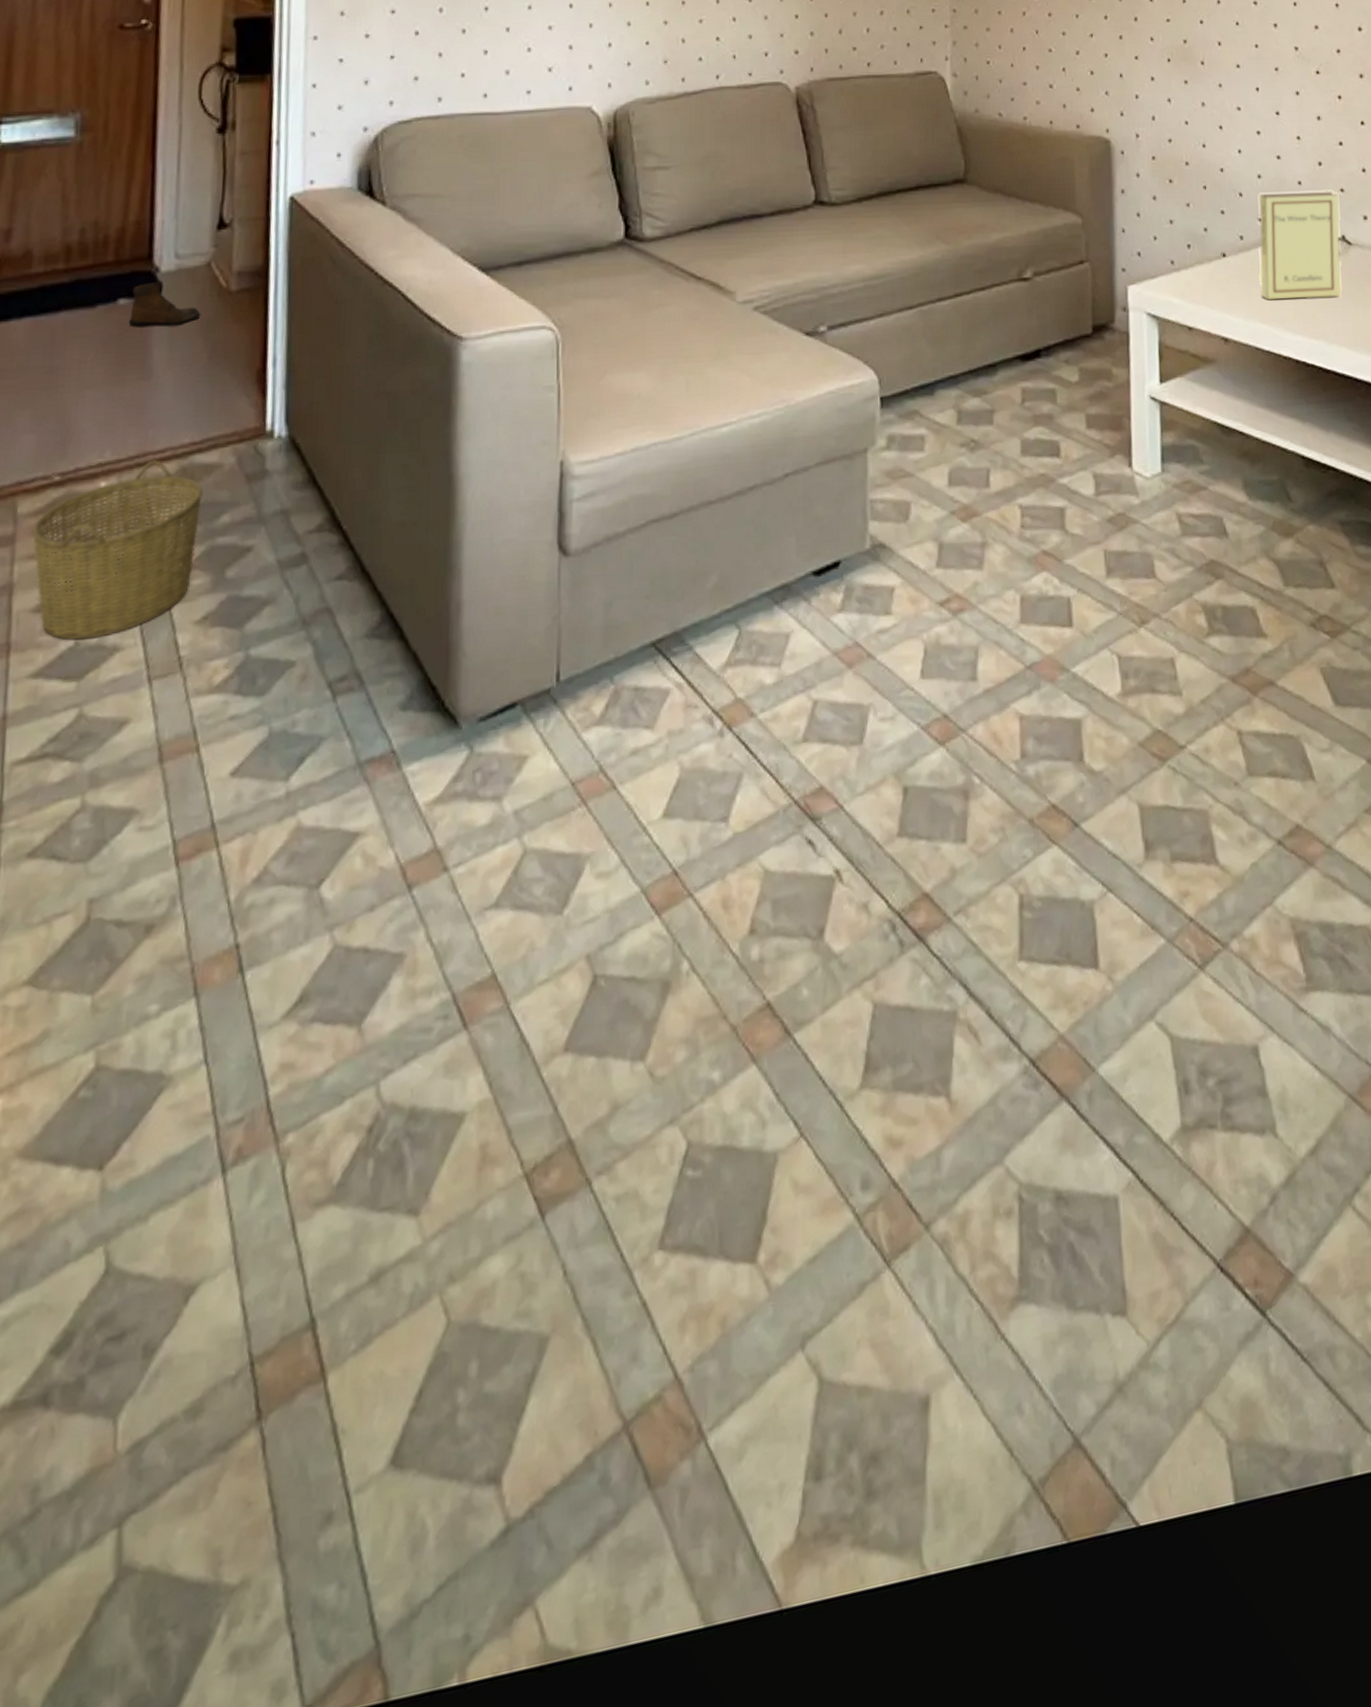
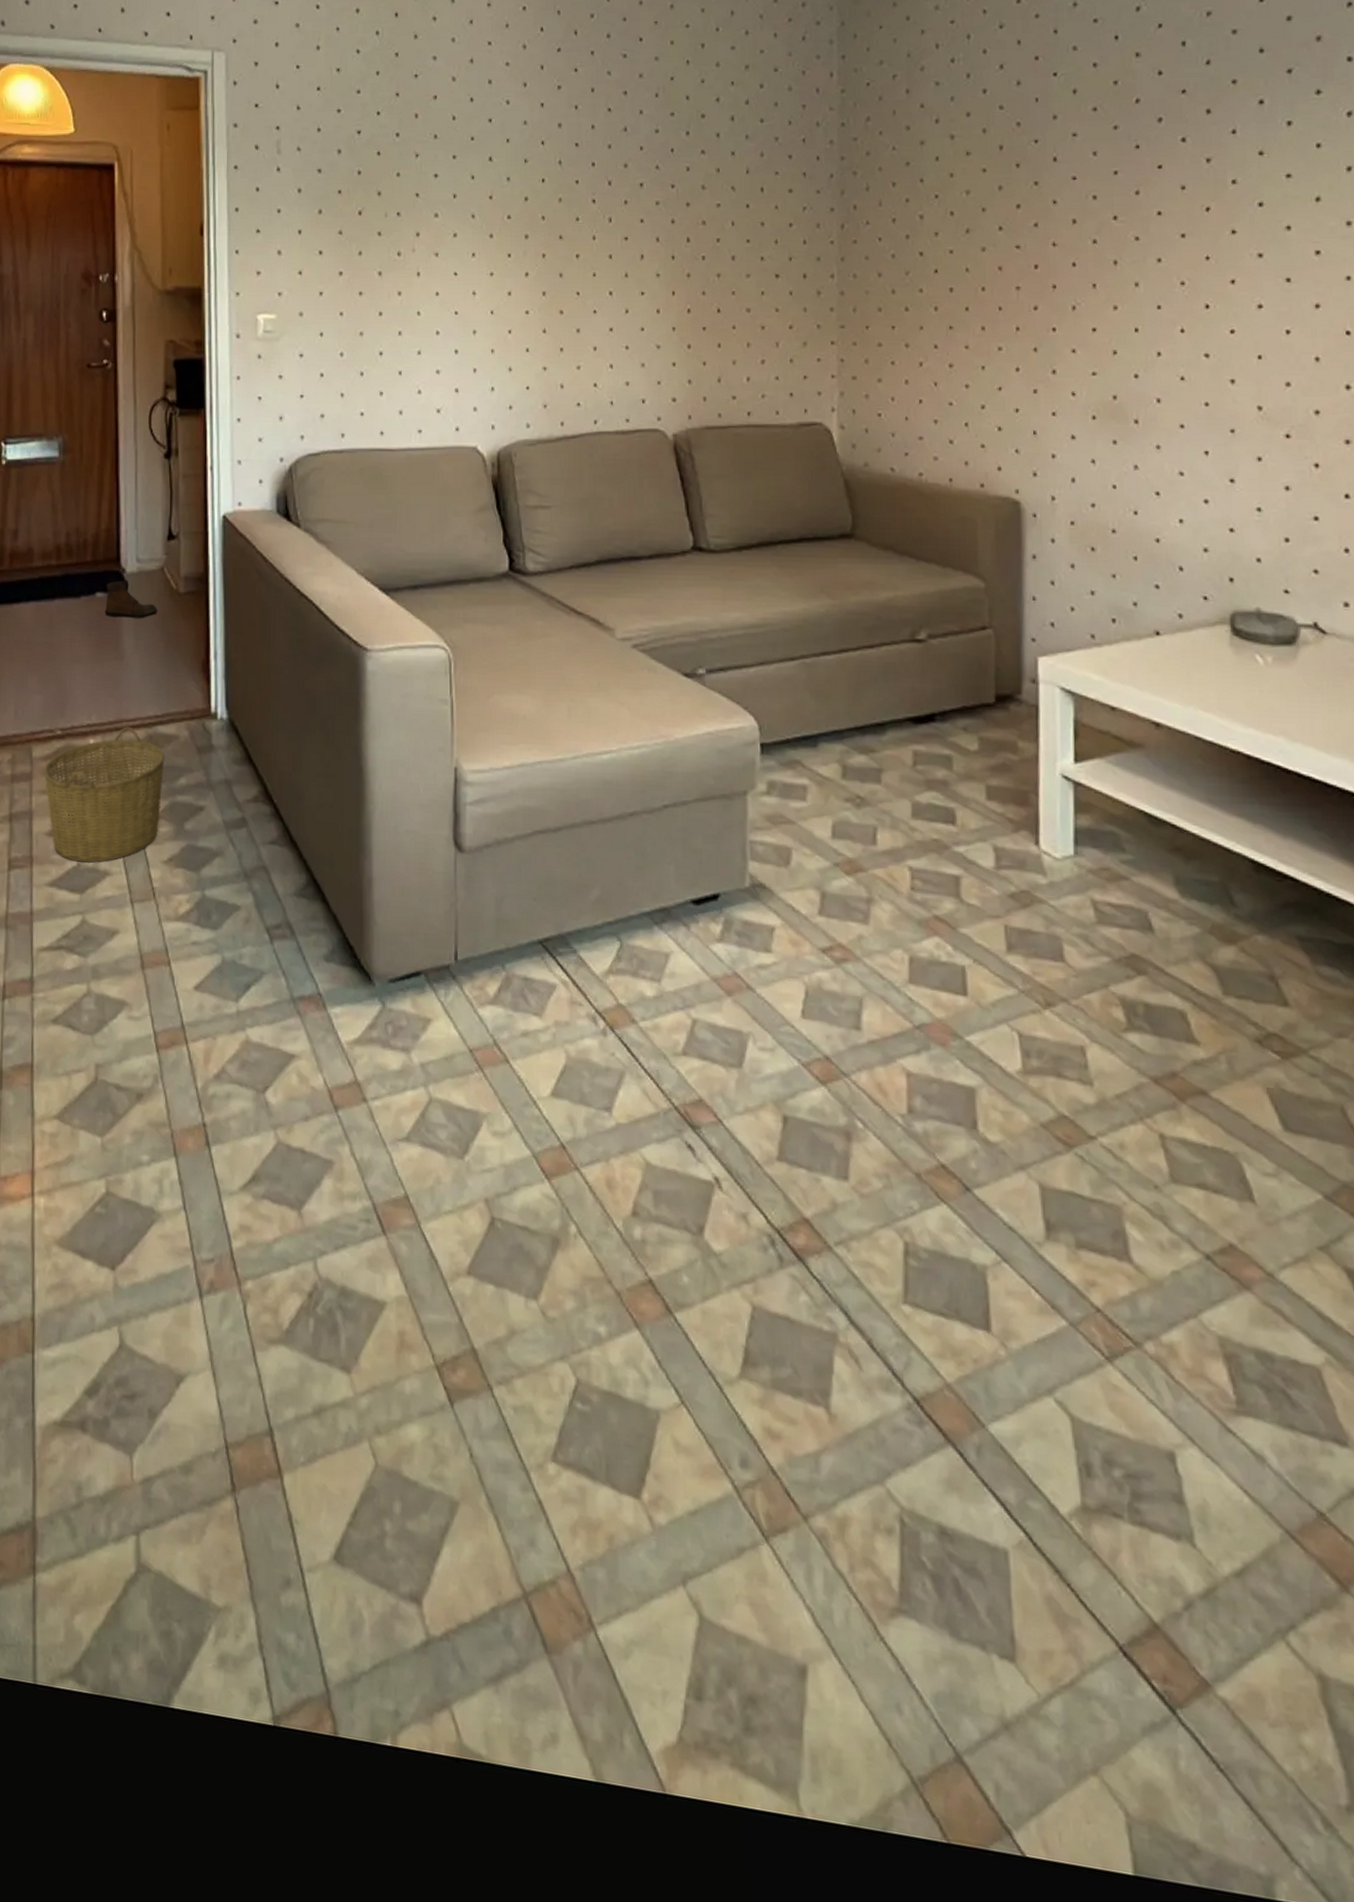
book: present [1259,191,1341,301] -> none [1203,569,1310,691]

